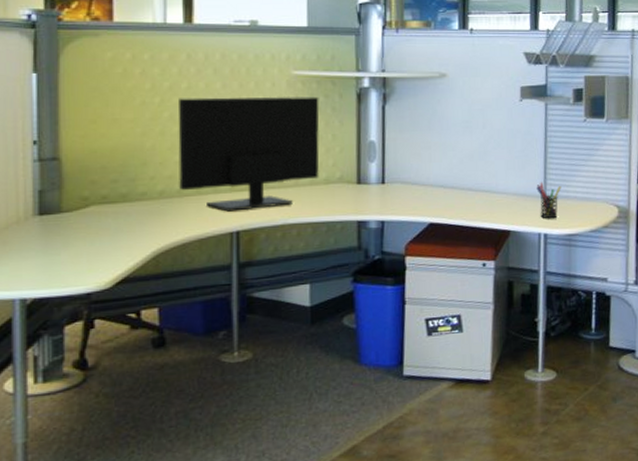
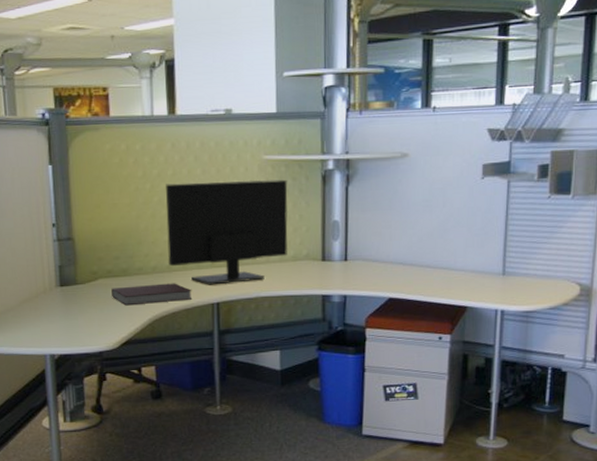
notebook: none [106,209,207,237] -> present [111,283,193,306]
pen holder: present [536,182,561,219] -> none [495,259,521,296]

